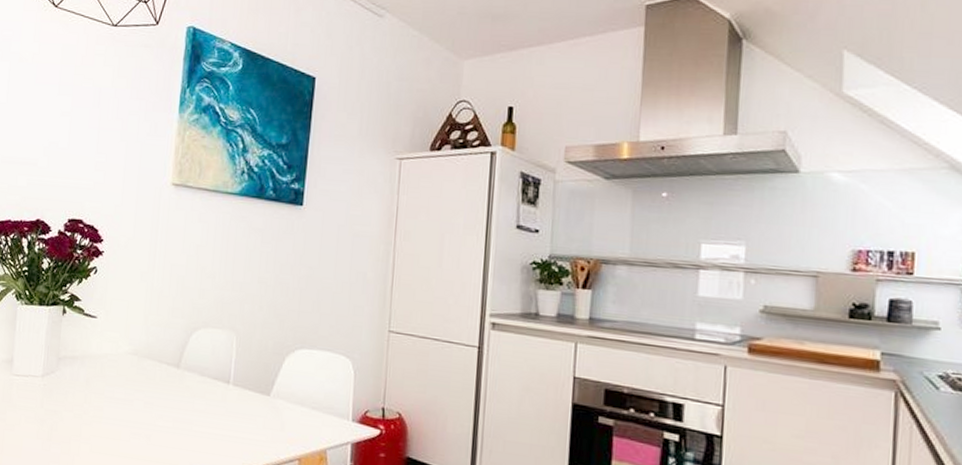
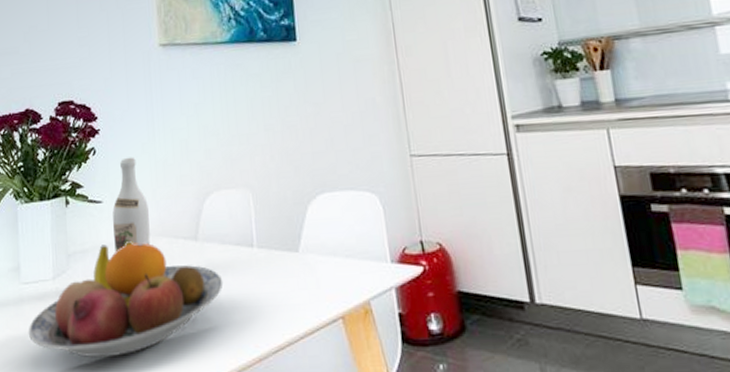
fruit bowl: none [13,355,197,454] -> present [28,240,224,358]
wine bottle: none [102,281,139,365] -> present [112,157,151,253]

